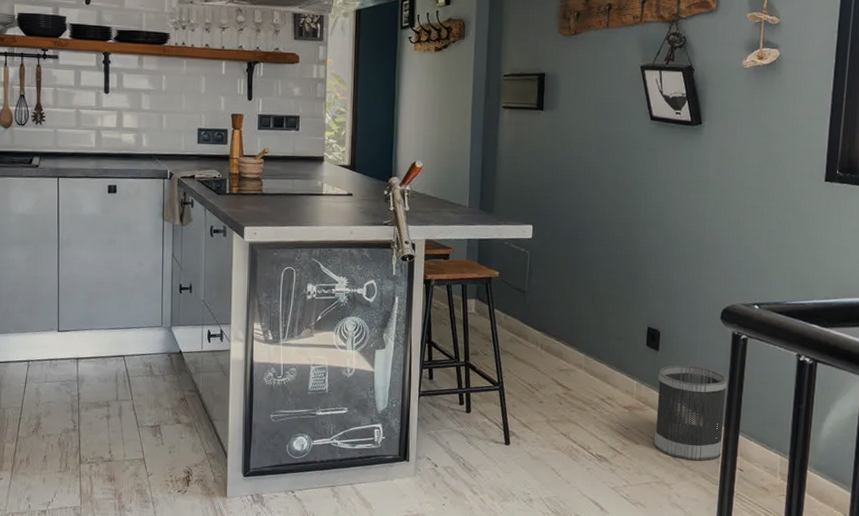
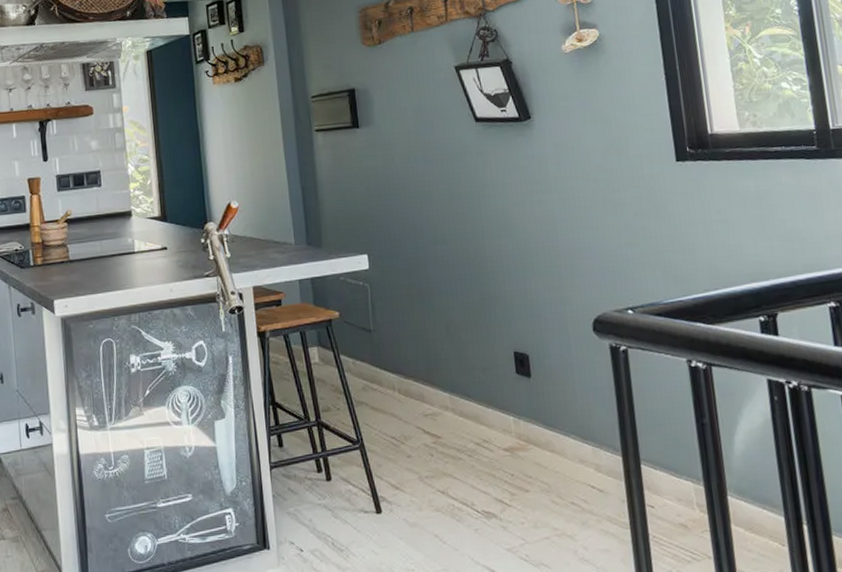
wastebasket: present [653,365,728,461] -> none [535,389,626,503]

